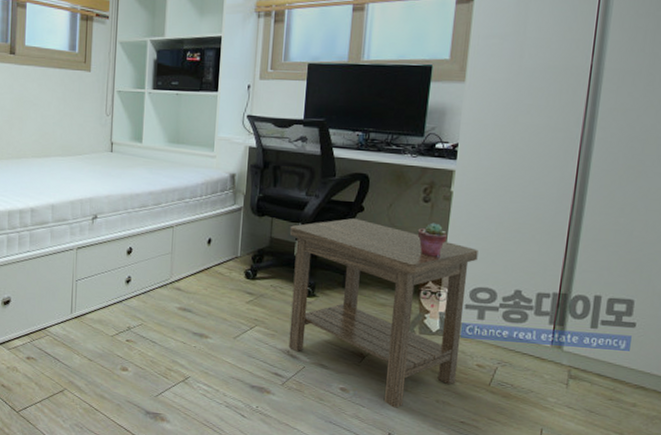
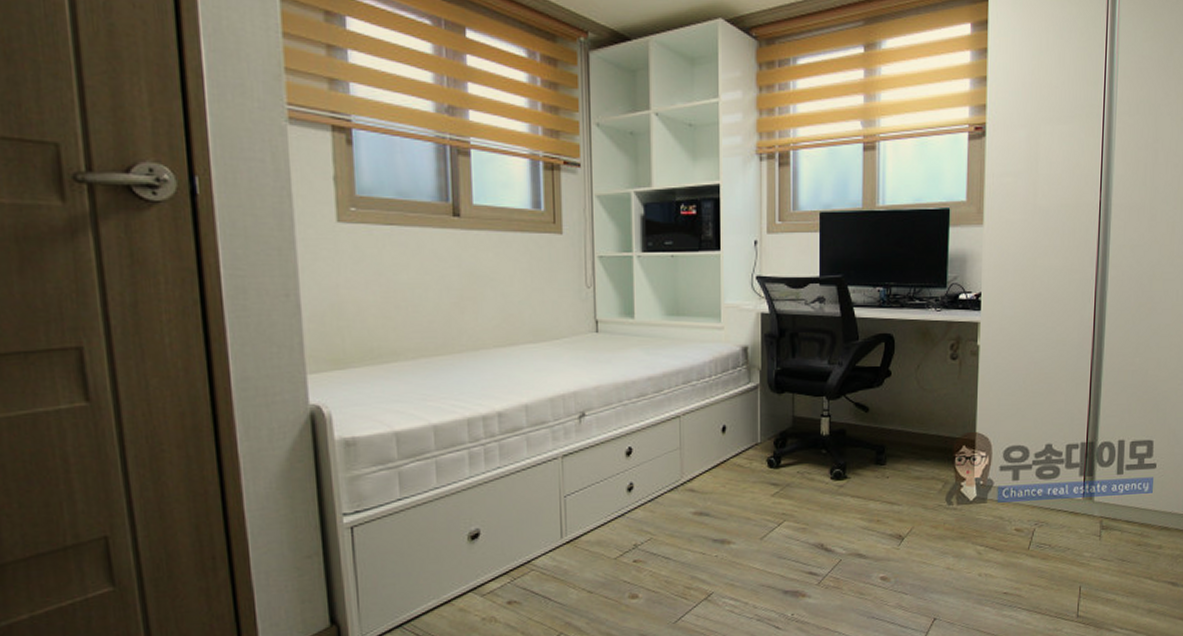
side table: present [288,218,479,408] -> none [813,385,1008,590]
potted succulent: present [417,222,448,257] -> none [947,381,978,419]

